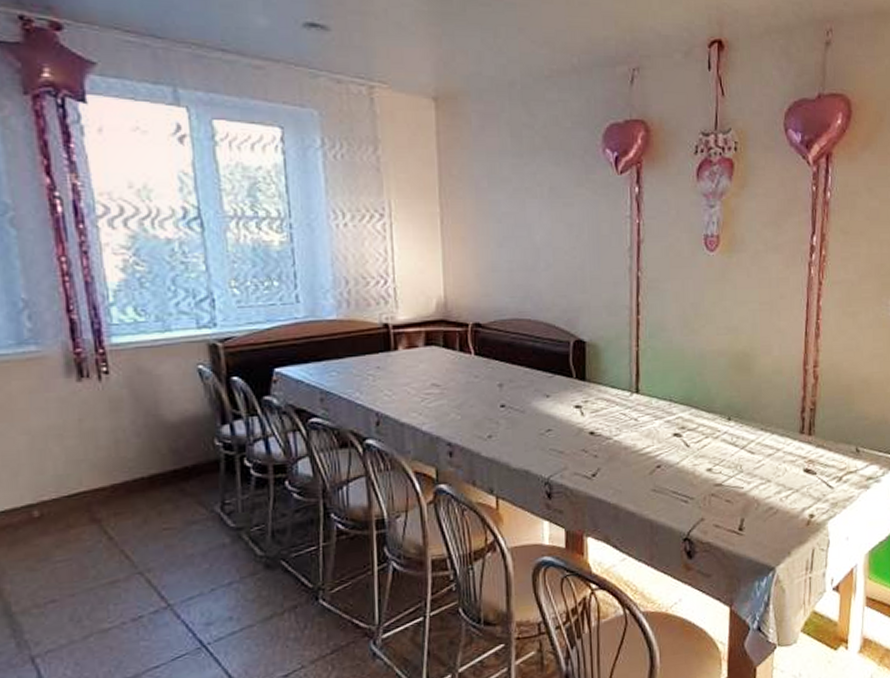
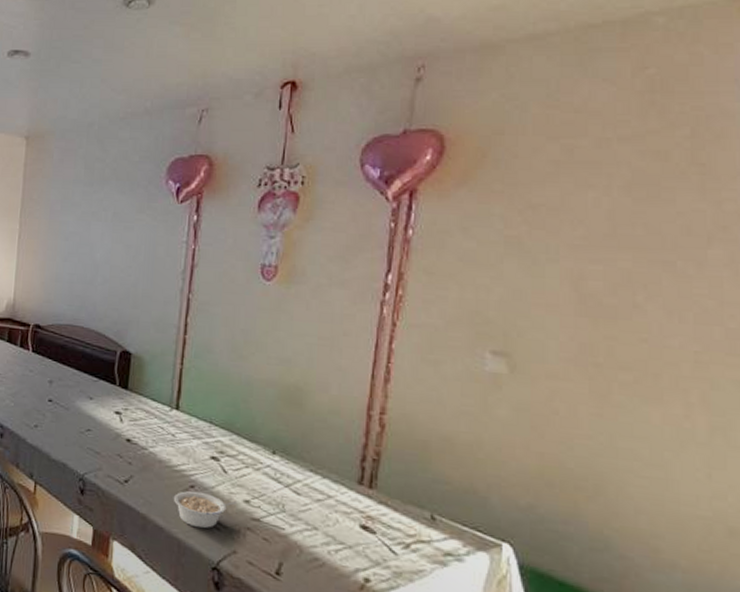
legume: none [641,470,701,505] -> present [173,491,238,529]

